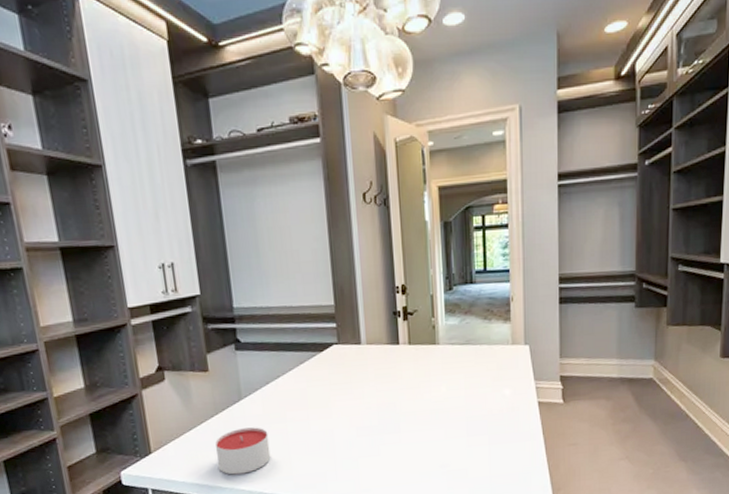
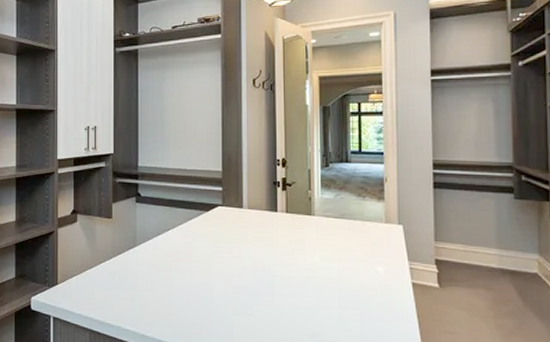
candle: present [215,427,271,475] -> none [110,272,155,315]

